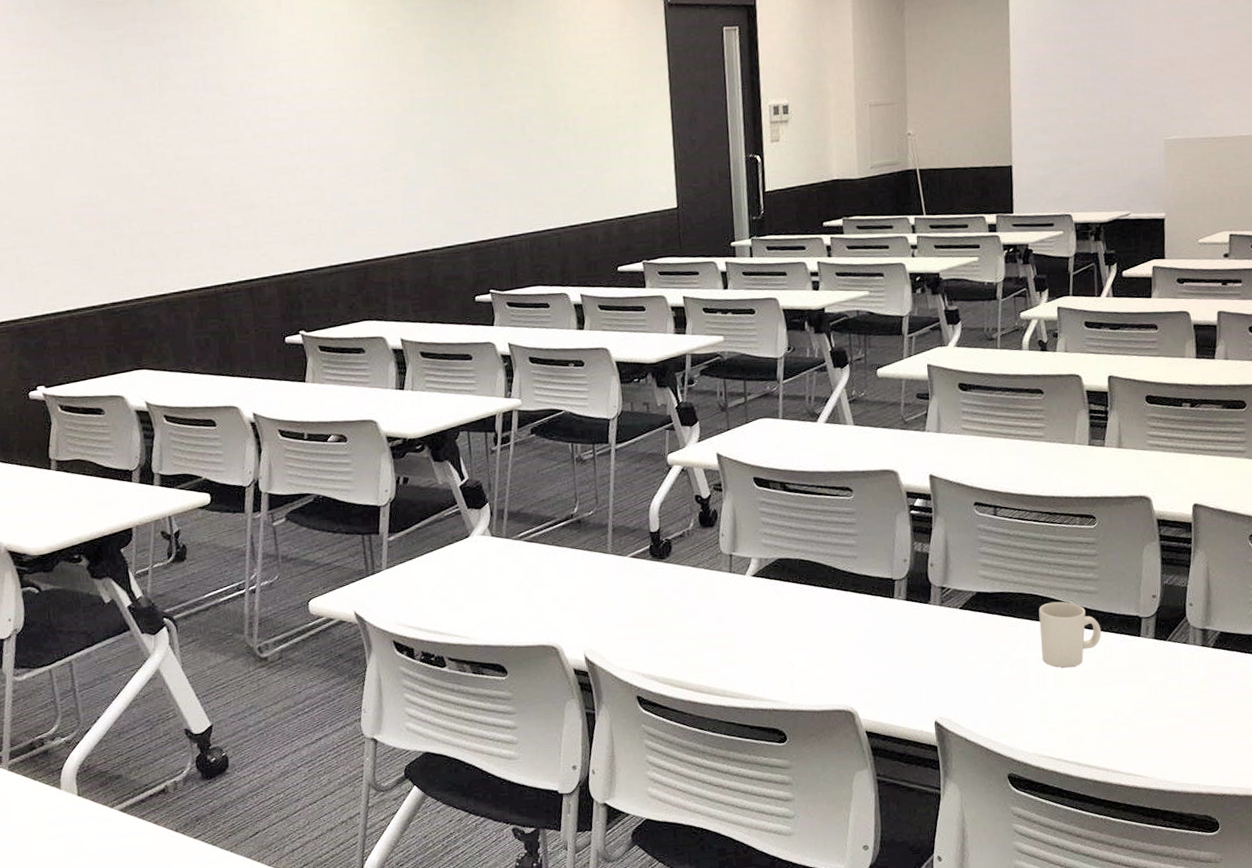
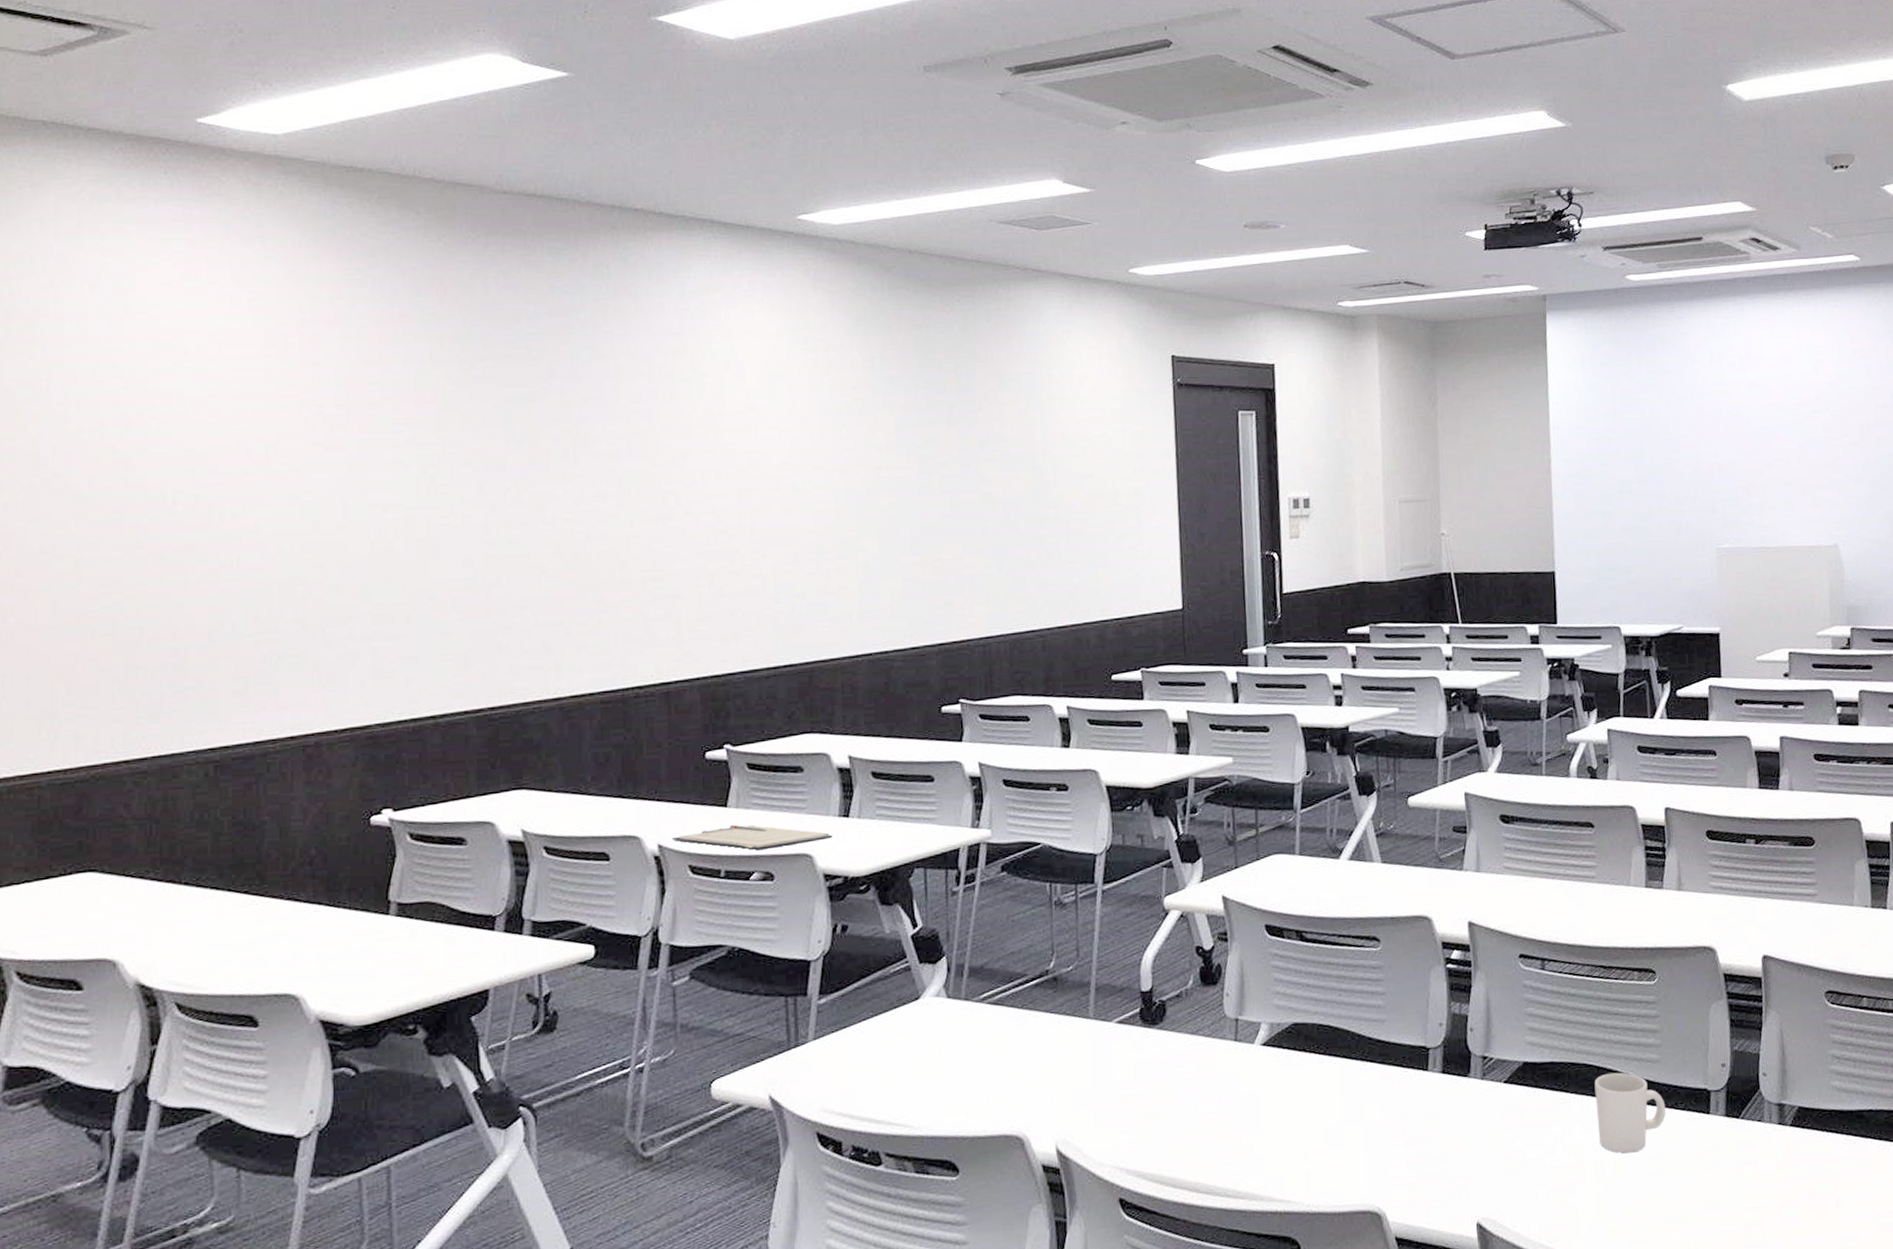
clipboard: none [264,396,392,417] -> present [672,824,833,850]

